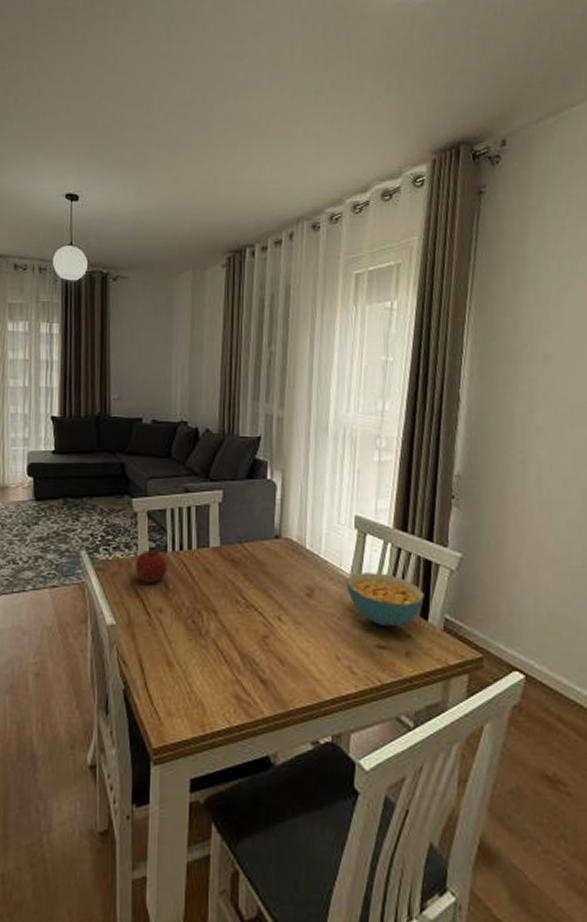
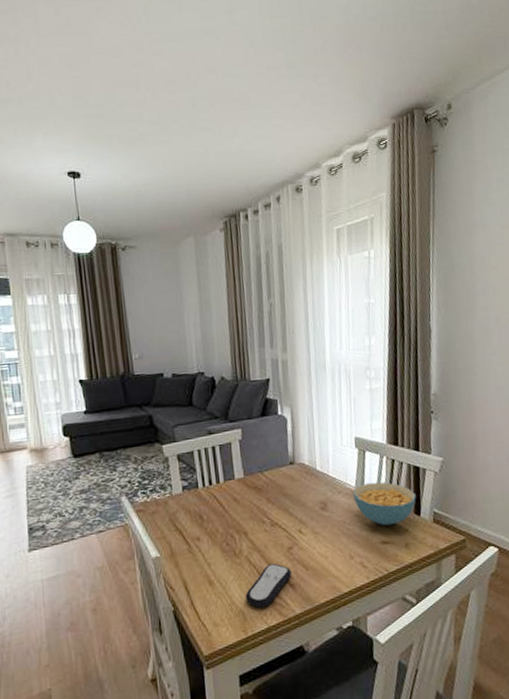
fruit: present [134,549,169,584] -> none [171,487,201,518]
remote control: none [207,651,265,703] -> present [245,563,292,609]

